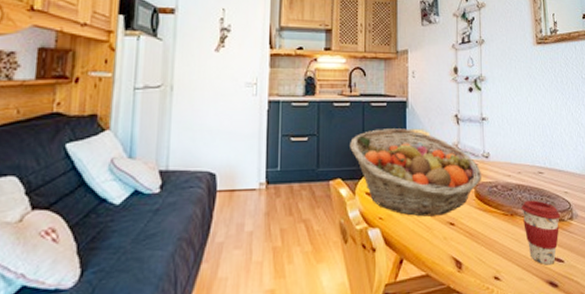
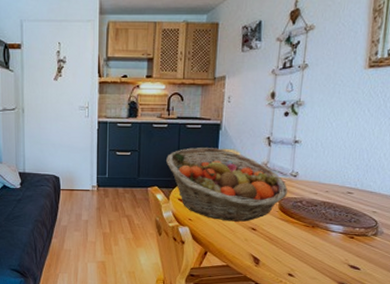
coffee cup: present [520,200,561,265] -> none [323,216,365,271]

